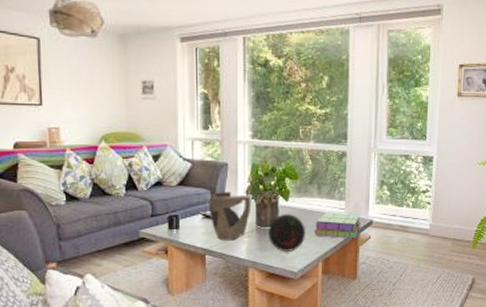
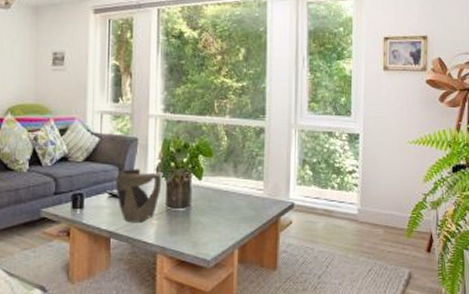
decorative orb: present [268,213,306,253] -> none [179,193,221,238]
stack of books: present [314,212,362,239] -> none [229,193,282,224]

